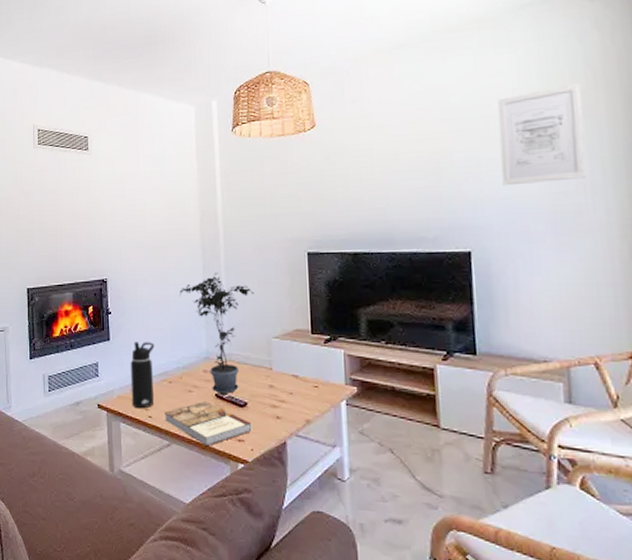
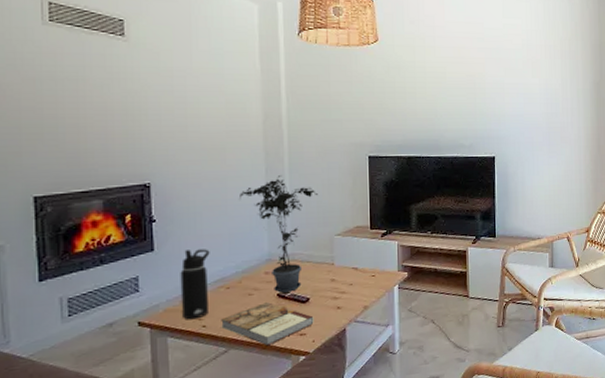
wall art: present [498,82,586,186] -> none [517,32,569,106]

